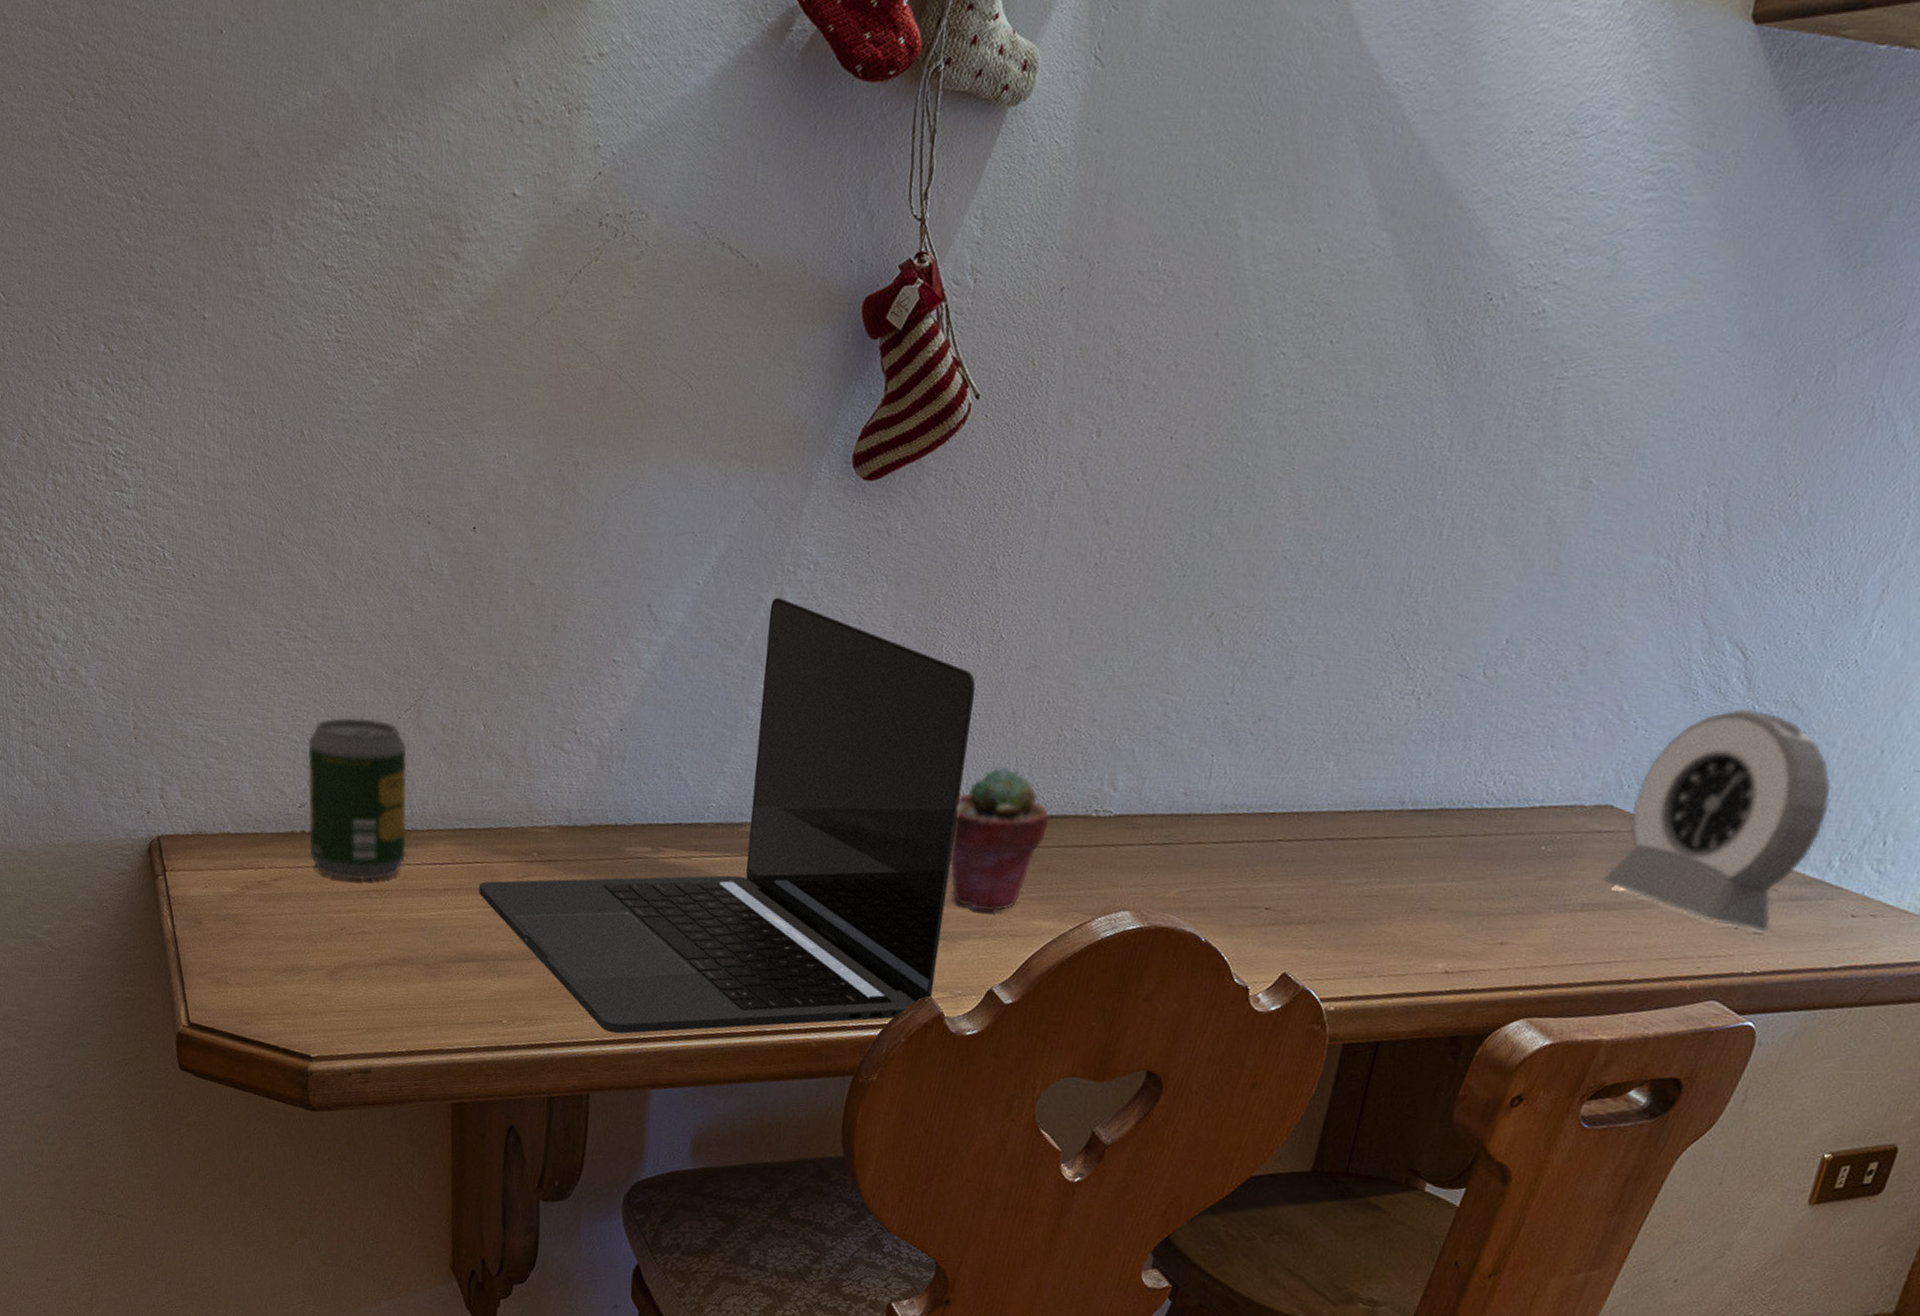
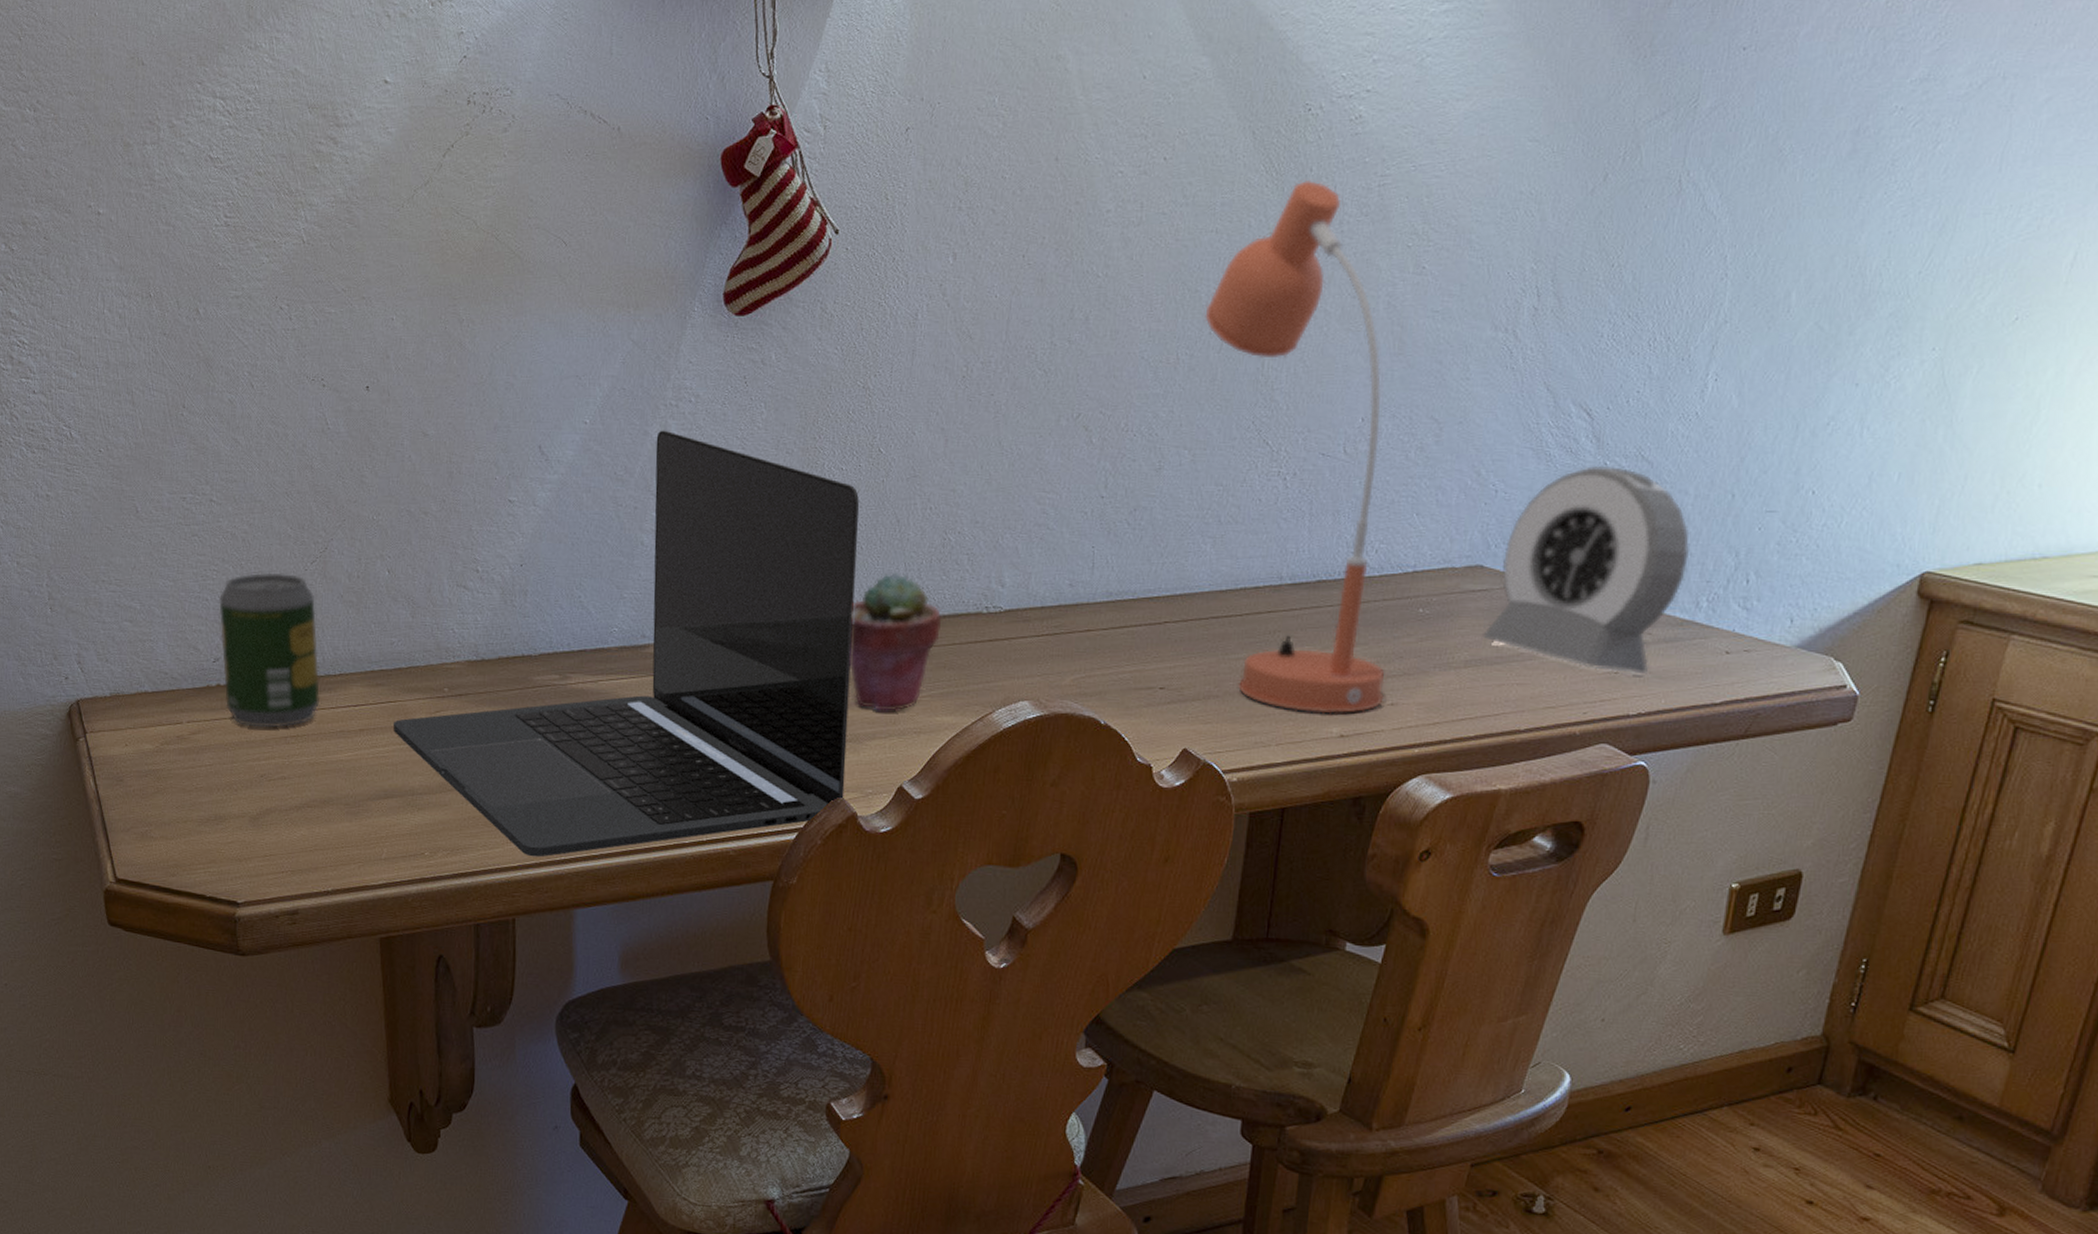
desk lamp: none [1346,376,1534,950] -> present [1205,179,1385,714]

